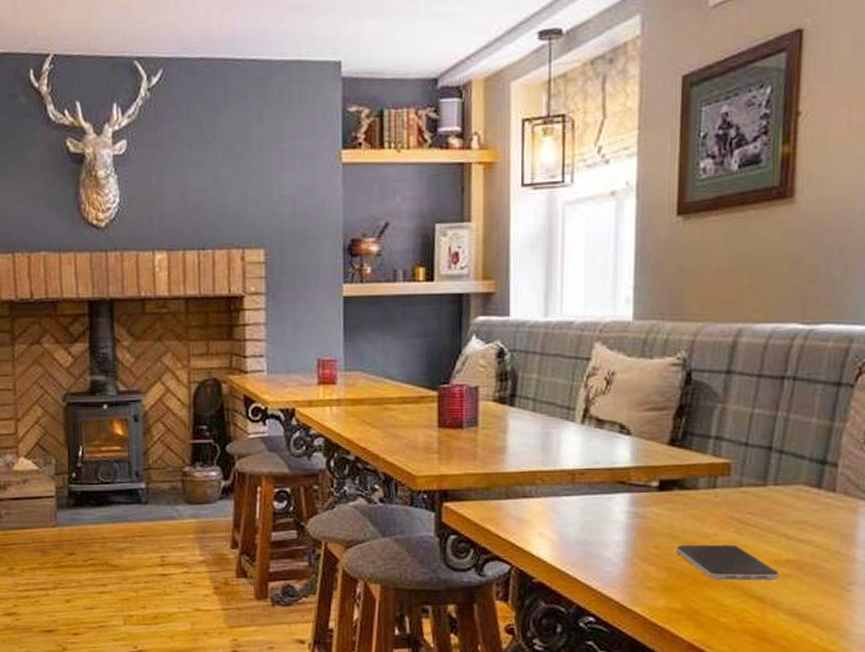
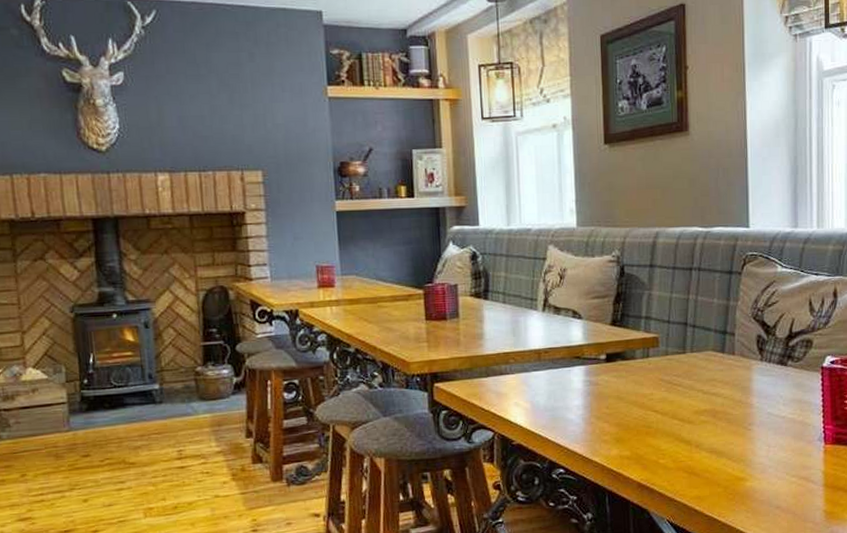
smartphone: present [677,544,780,581] -> none [623,401,700,431]

